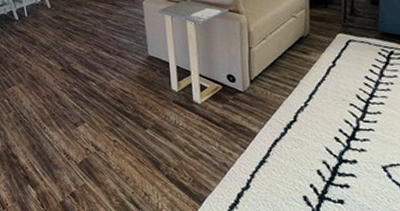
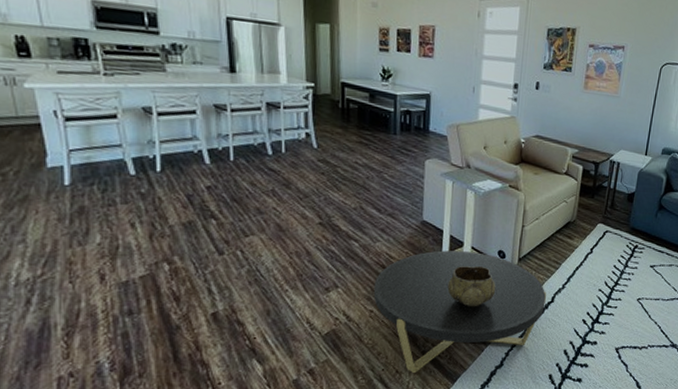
coffee table: none [113,79,287,195] -> present [373,250,546,373]
decorative bowl: none [181,92,231,132] -> present [447,266,496,307]

